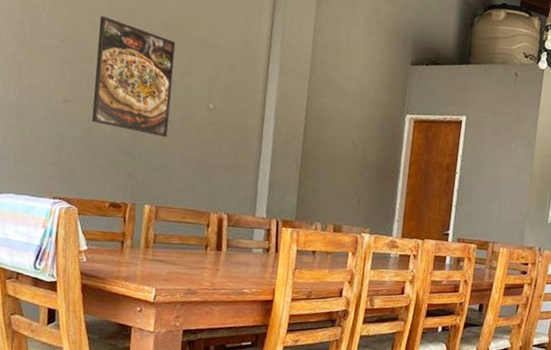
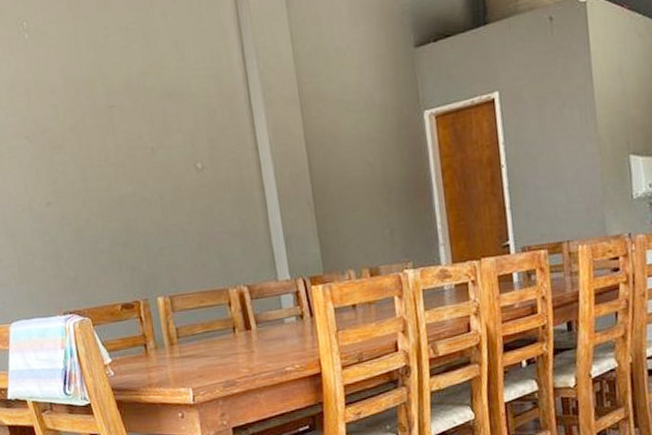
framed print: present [91,16,176,138] -> none [58,96,162,220]

